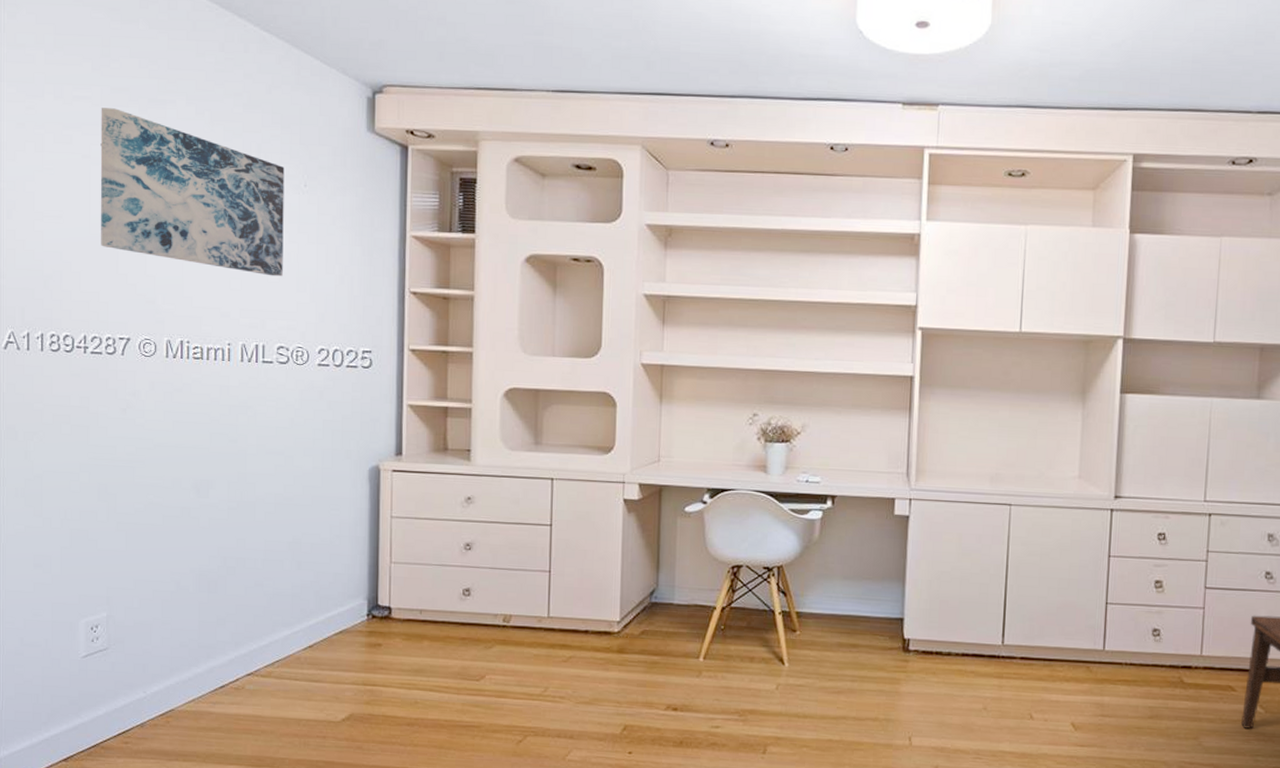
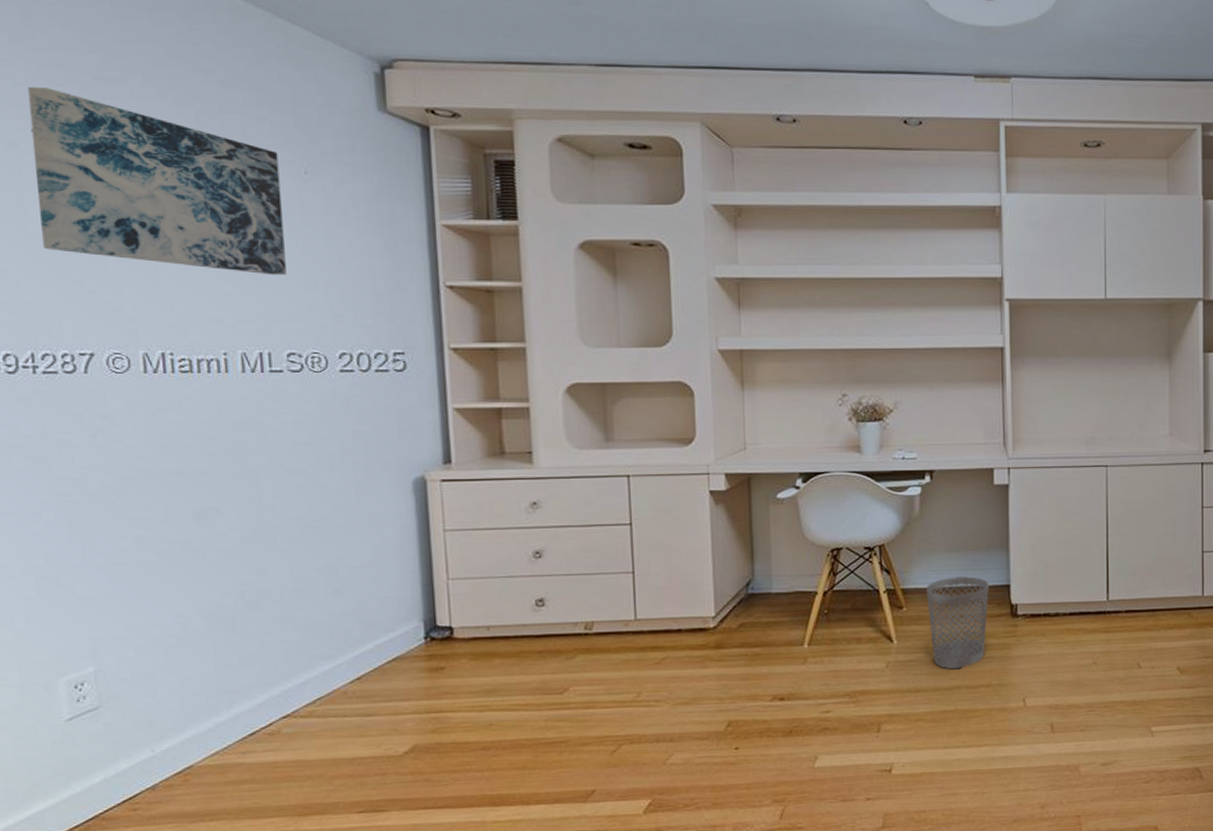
wastebasket: none [820,604,883,699] -> present [927,575,989,670]

